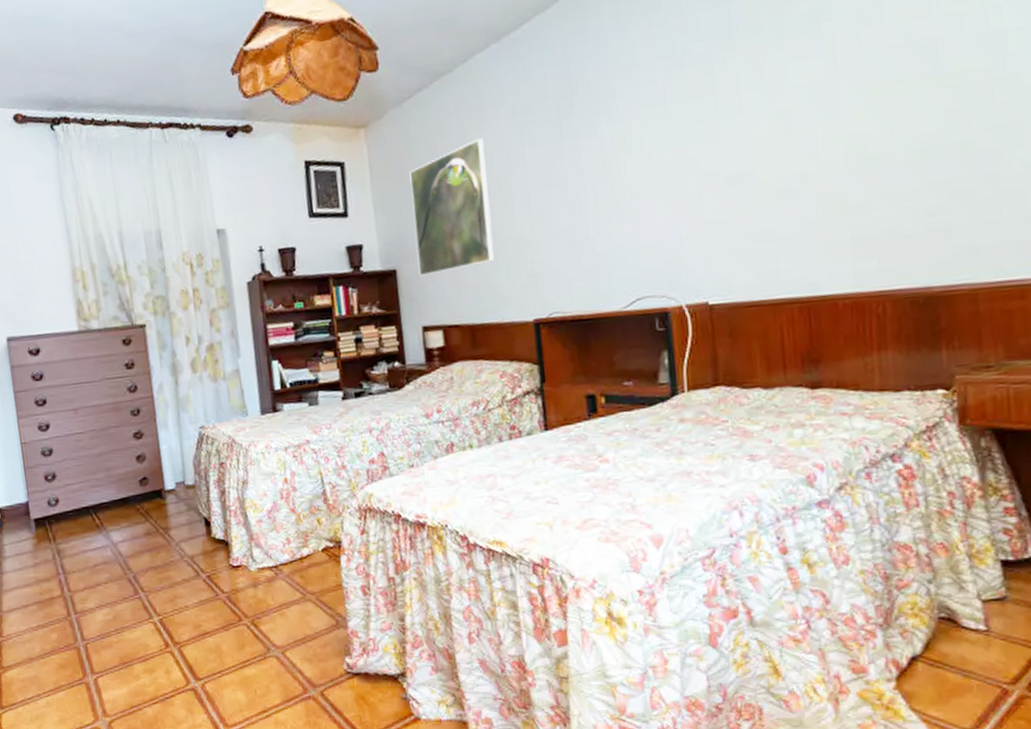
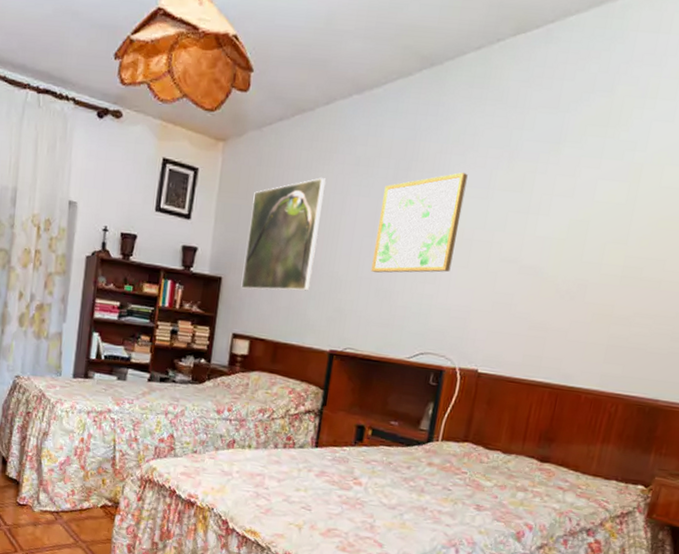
wall art: none [550,94,647,224] -> present [371,172,468,273]

